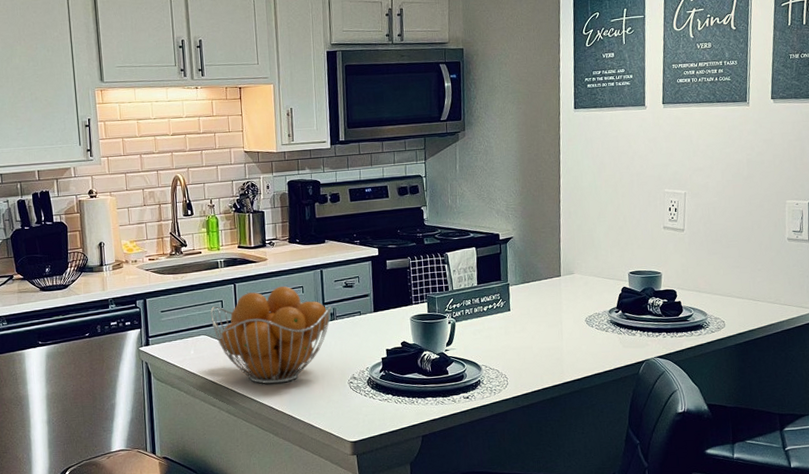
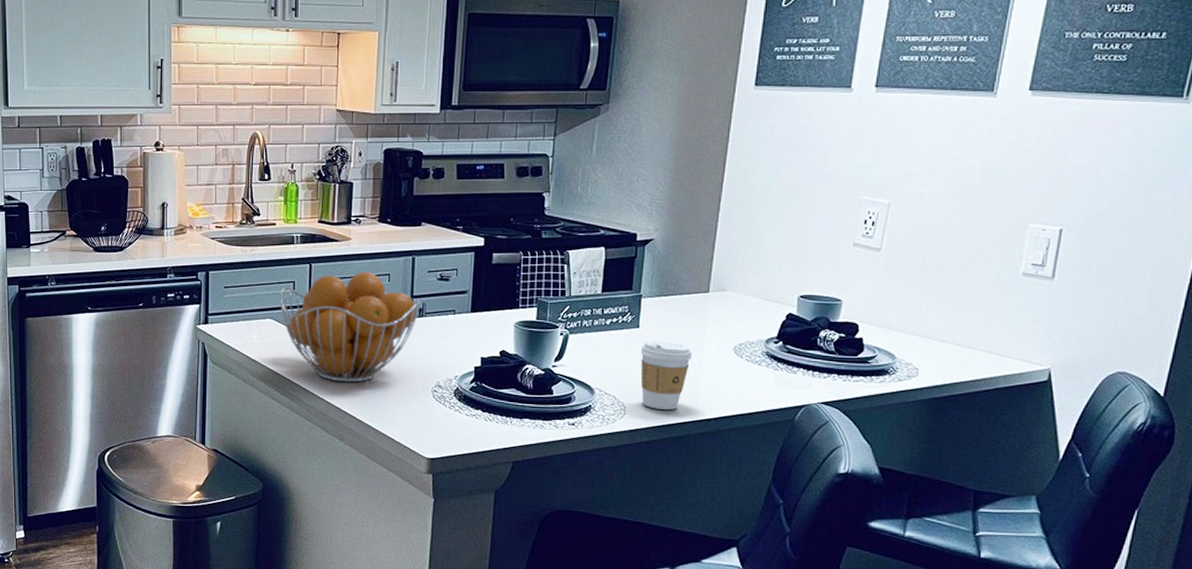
coffee cup: none [513,319,554,377] -> present [640,340,692,410]

